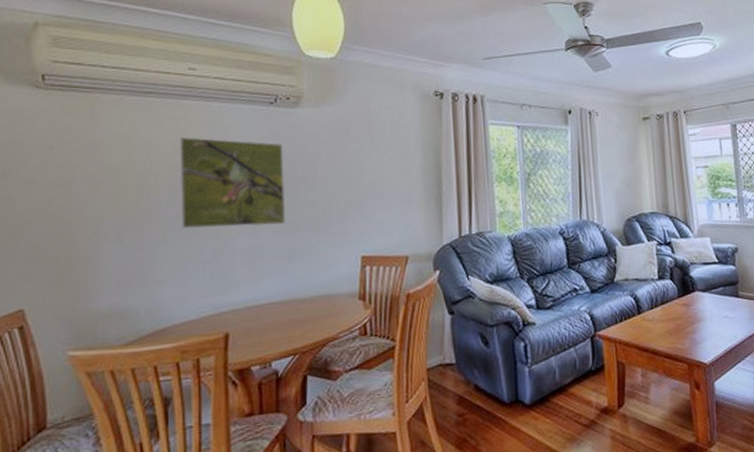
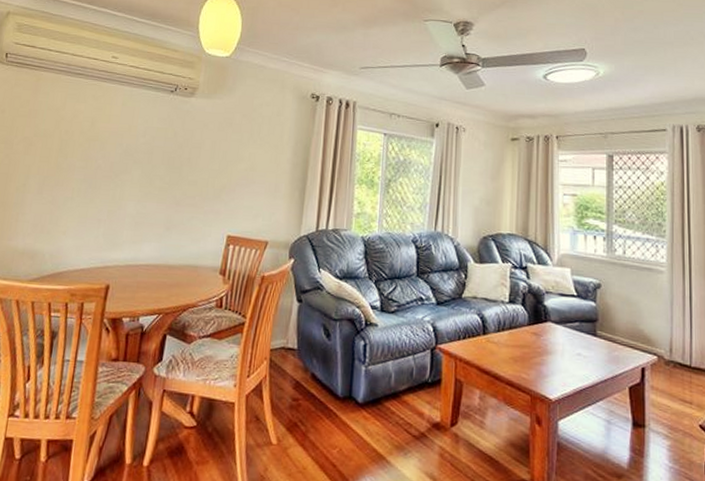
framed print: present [179,137,286,228] -> none [87,114,176,197]

